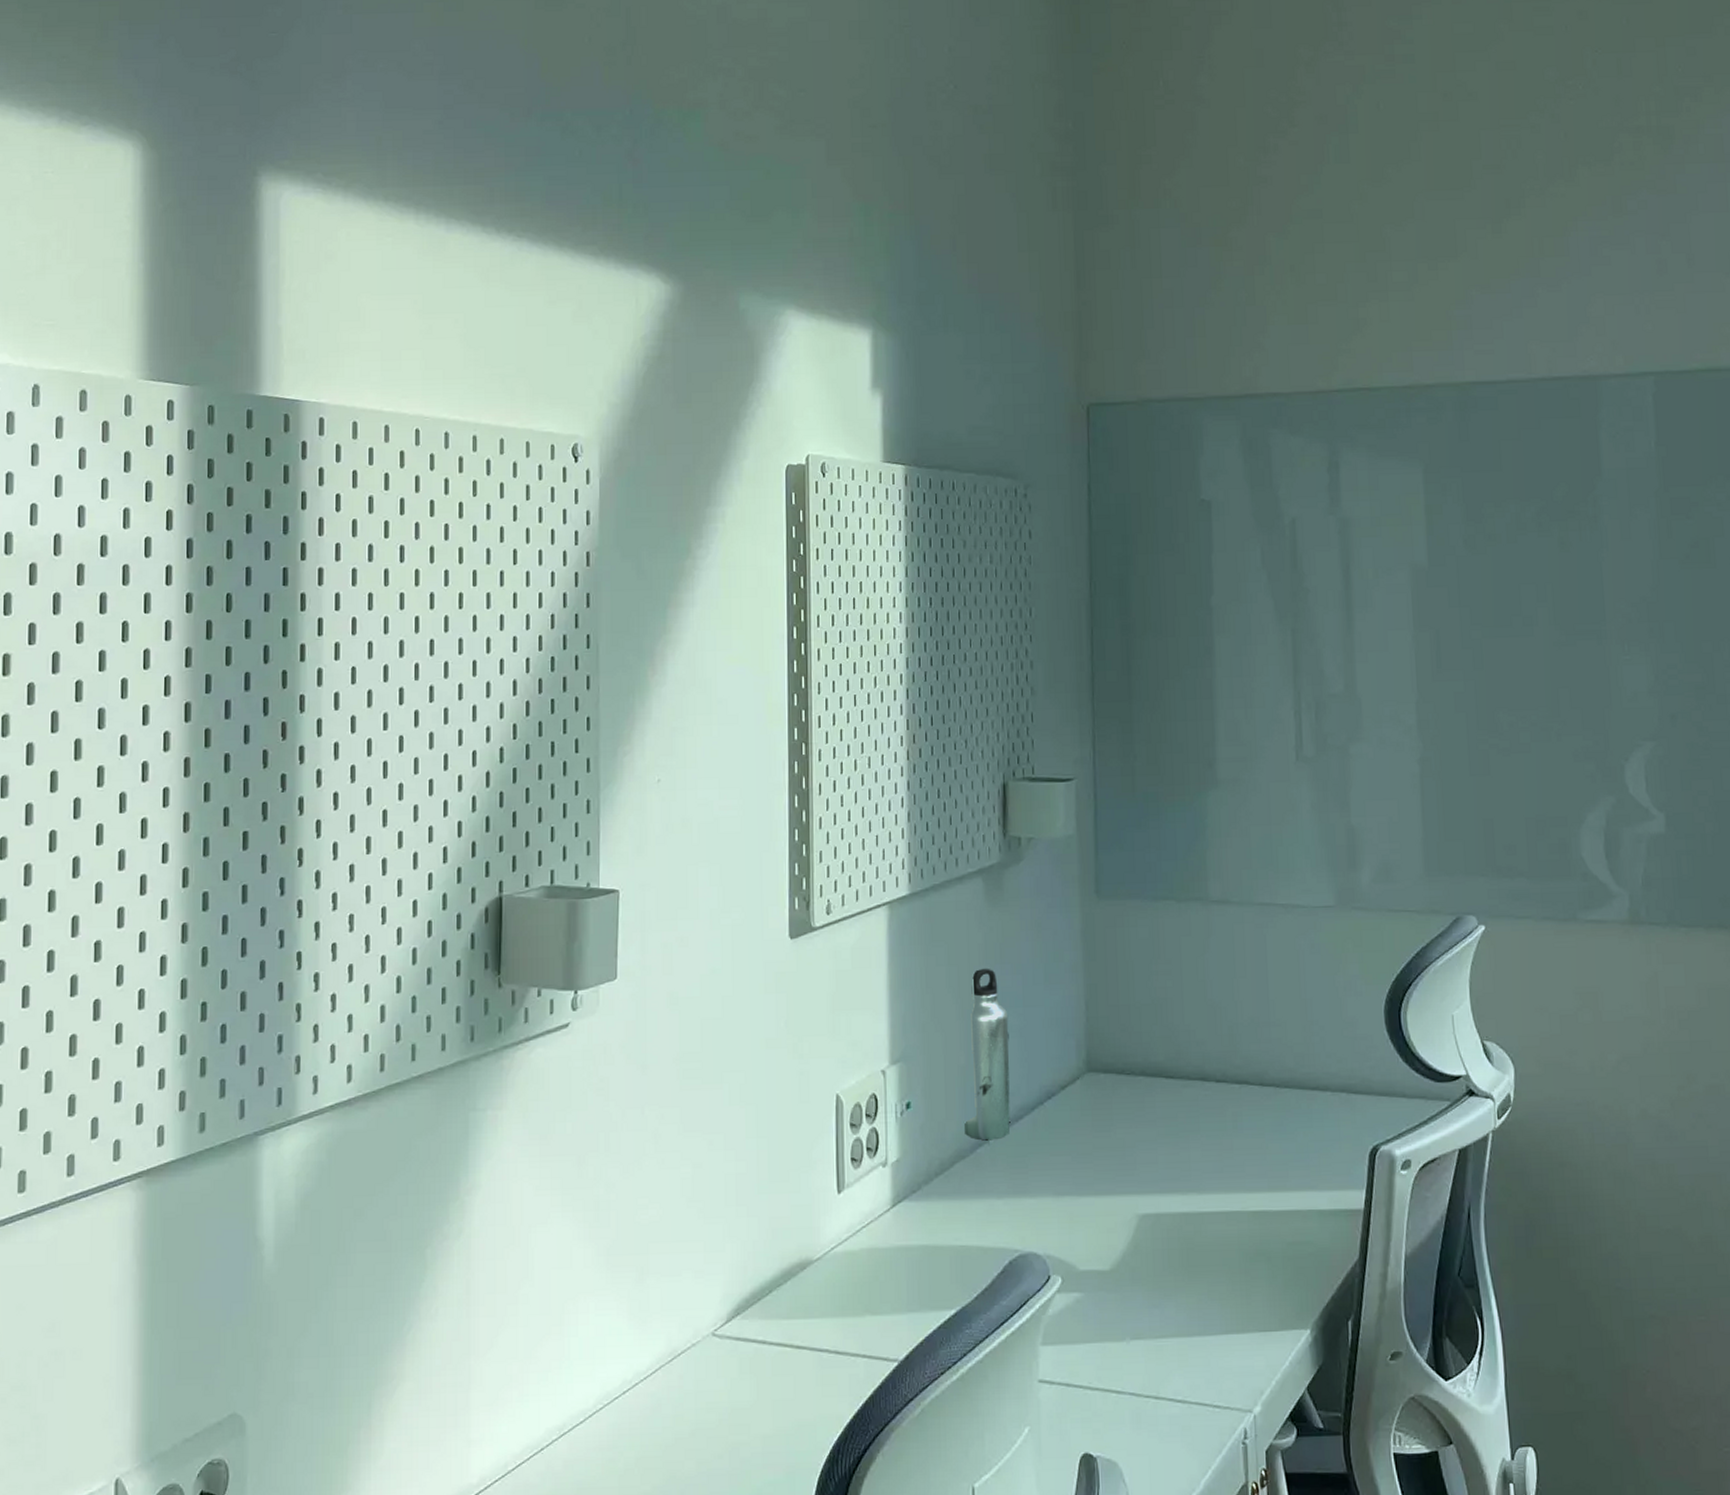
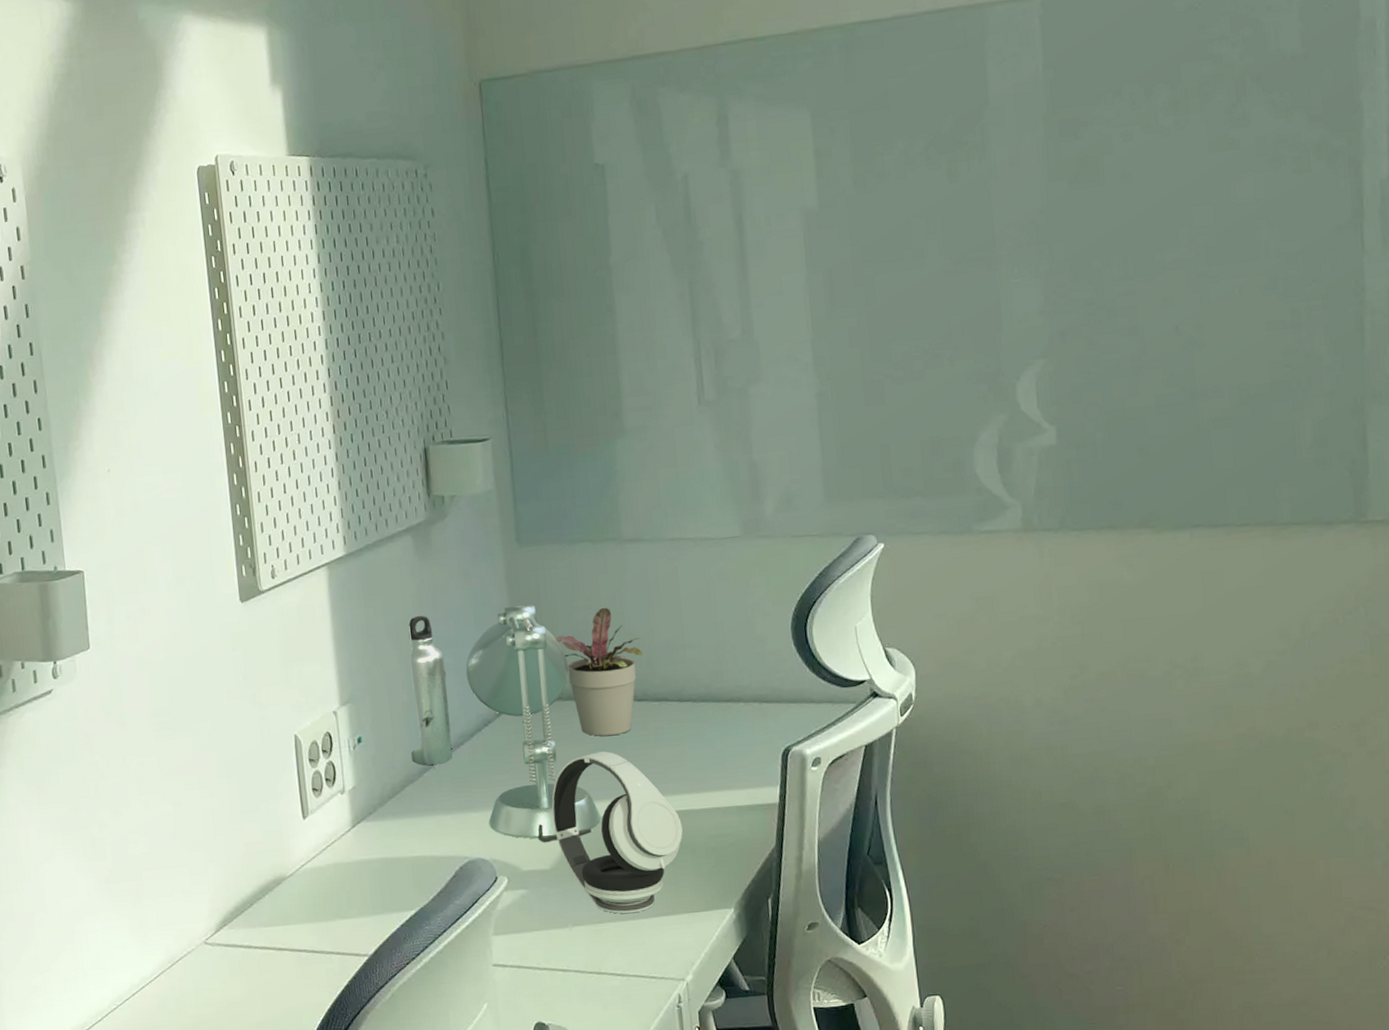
desk lamp: none [1031,964,1170,1238] -> present [465,605,602,842]
headphones: none [1115,1137,1258,1329] -> present [551,751,683,914]
potted plant: none [1131,973,1225,1119] -> present [556,607,644,736]

